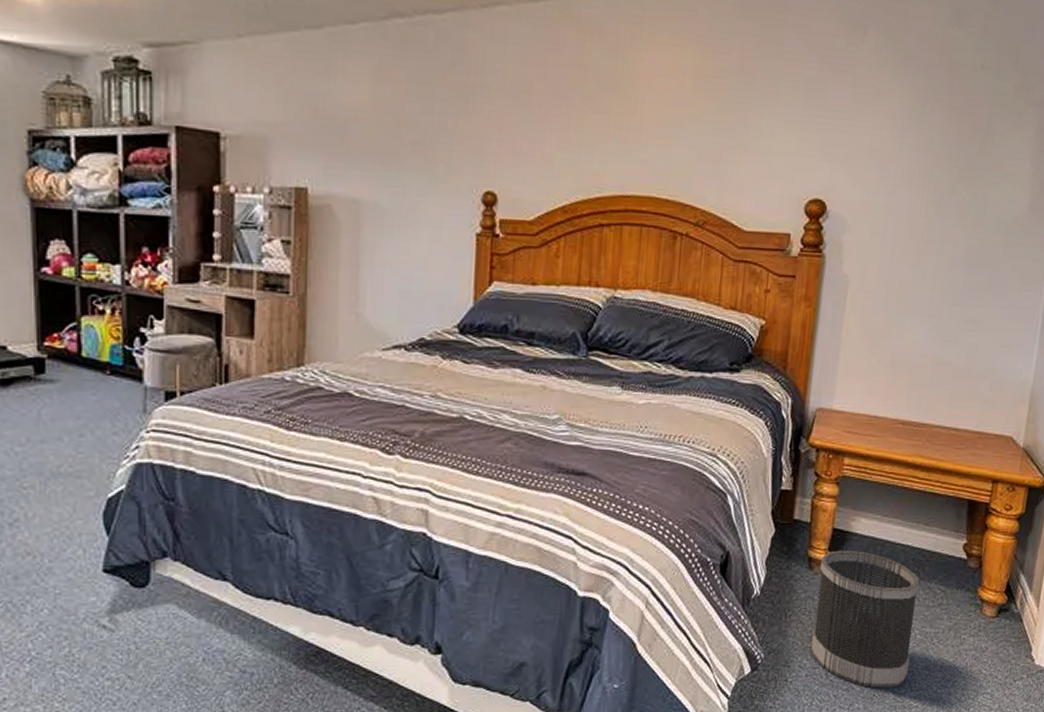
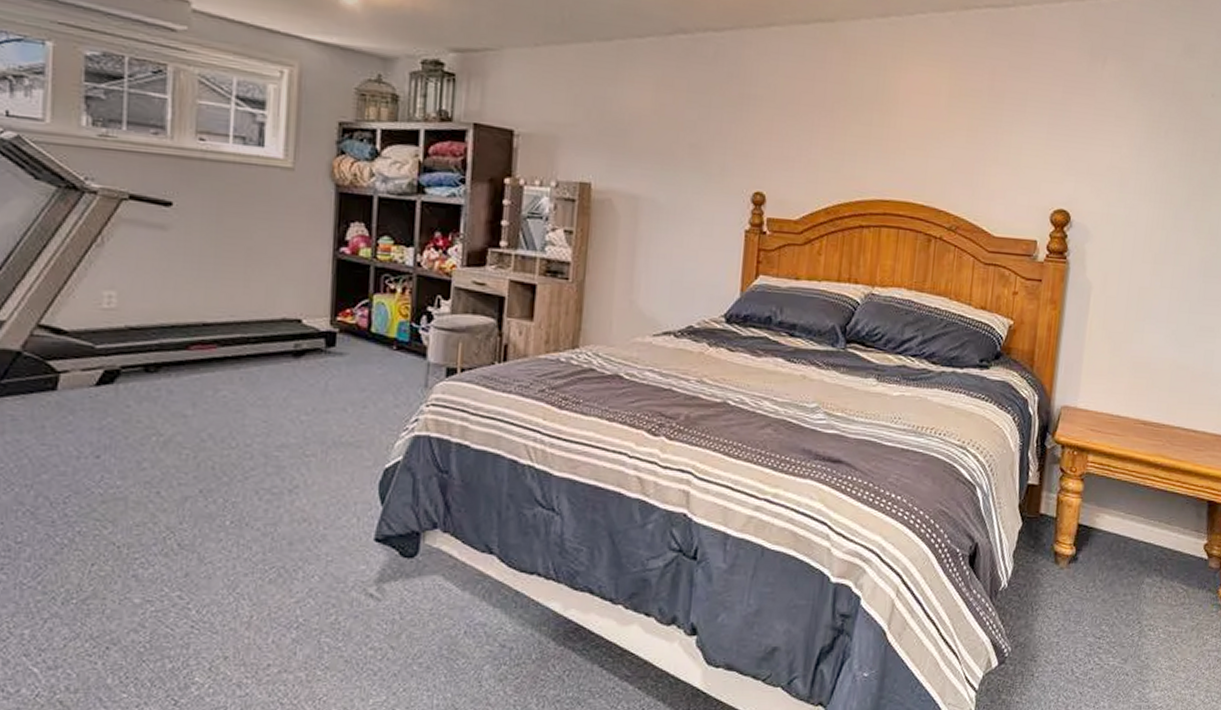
wastebasket: present [811,550,920,688] -> none [1057,545,1163,687]

